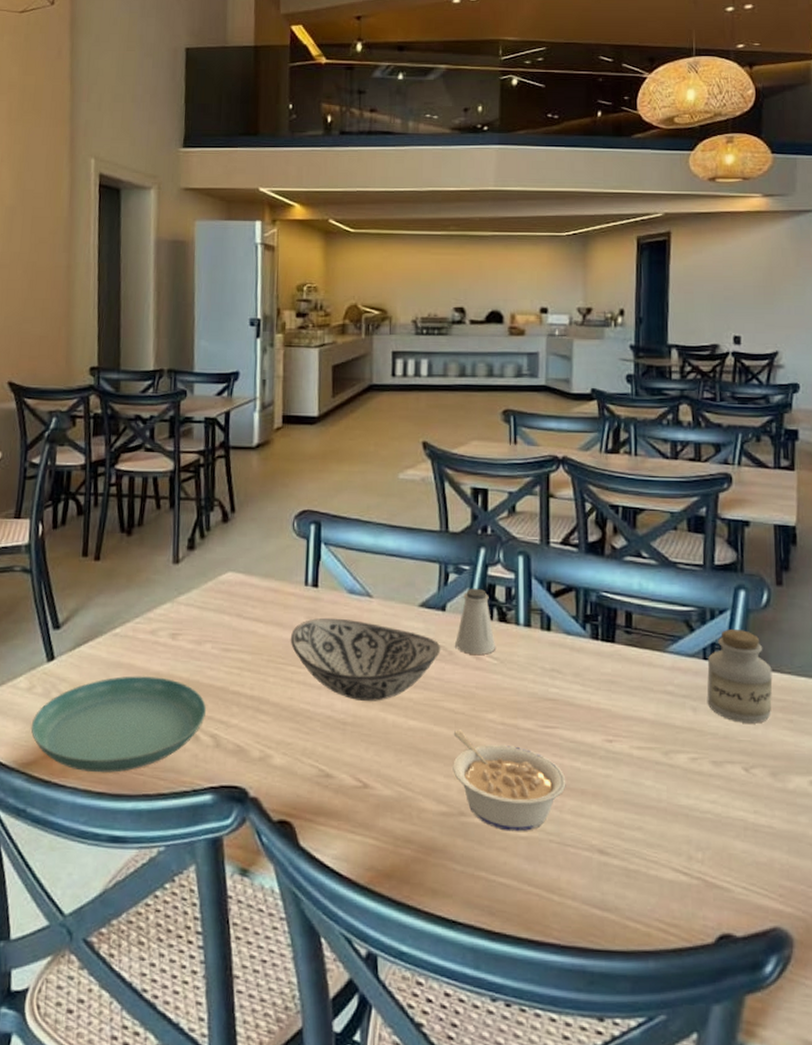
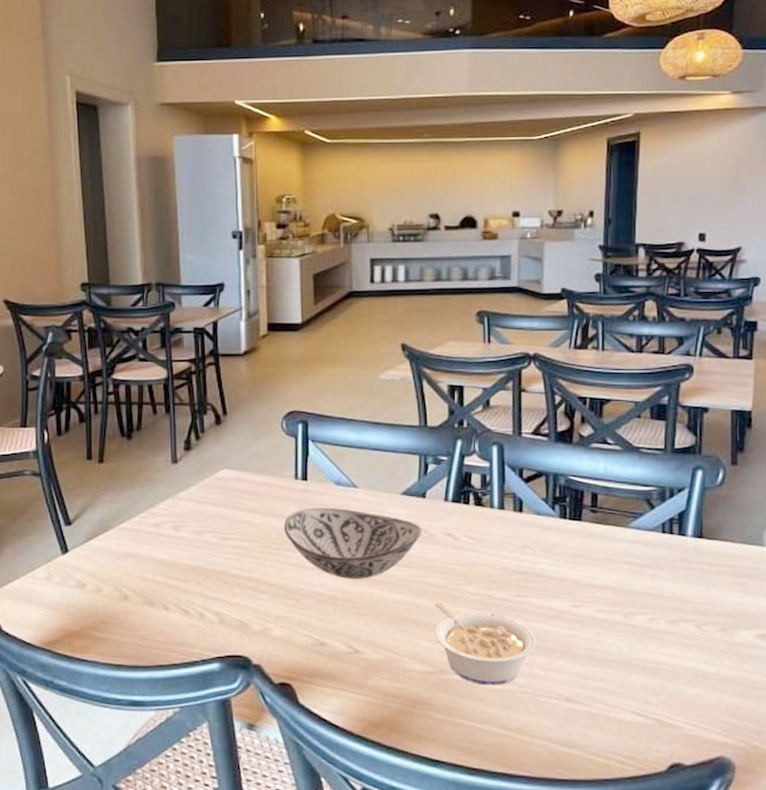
saucer: present [31,676,207,773] -> none [52,564,210,649]
saltshaker: present [455,588,495,655] -> none [435,476,472,535]
jar: present [707,628,773,724] -> none [664,505,725,587]

